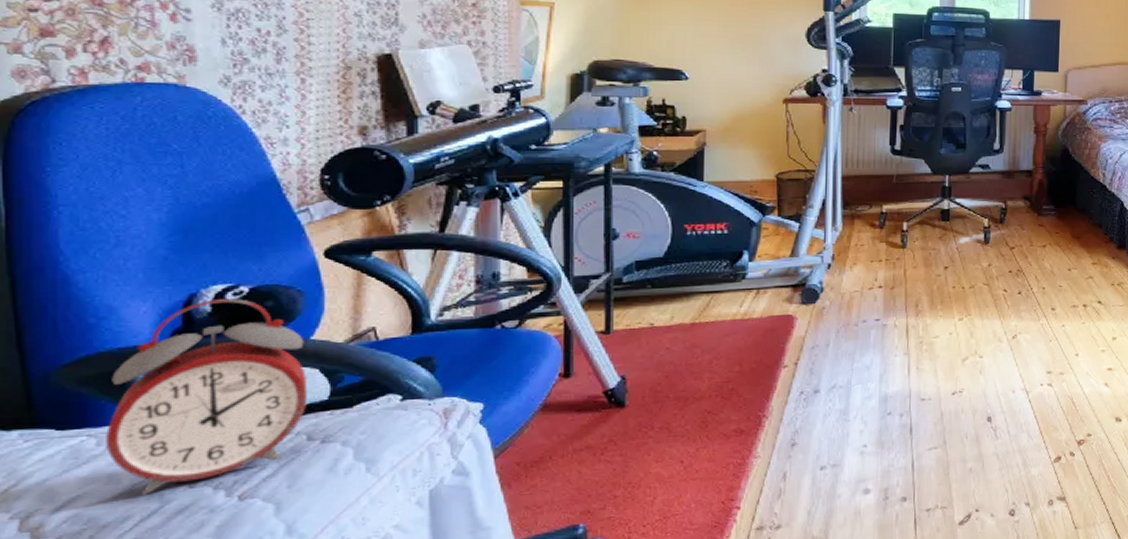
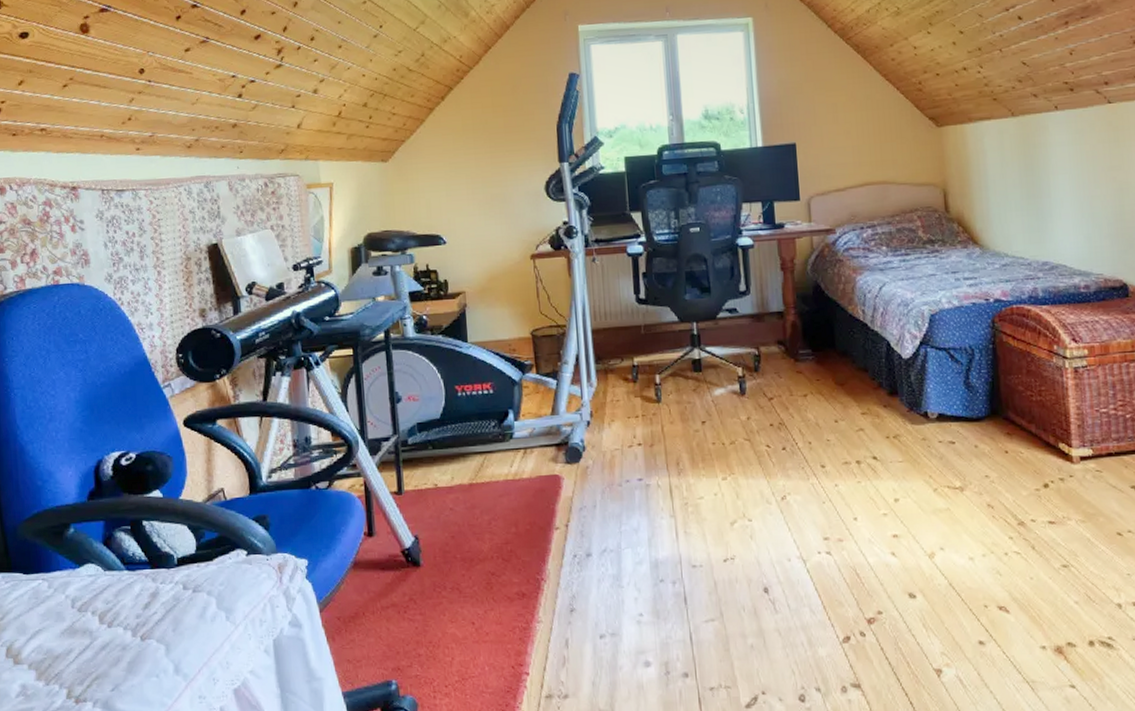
alarm clock: present [106,299,308,495] -> none [53,464,182,632]

